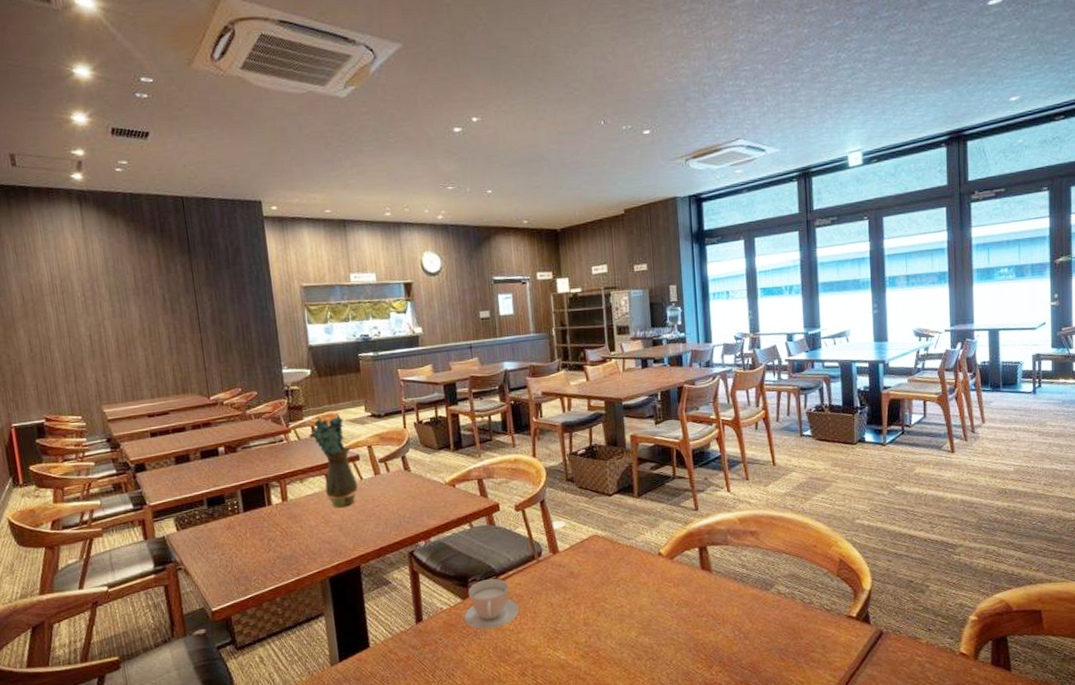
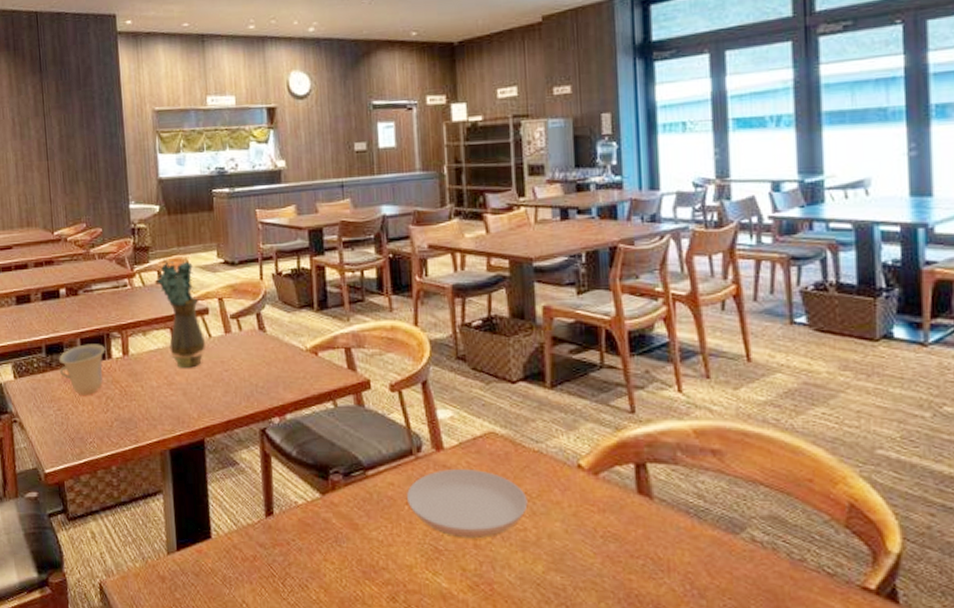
cup: none [221,493,266,540] -> present [59,344,106,395]
teacup: present [464,578,520,629] -> none [322,472,392,535]
saucer: none [531,565,623,619] -> present [407,469,528,538]

